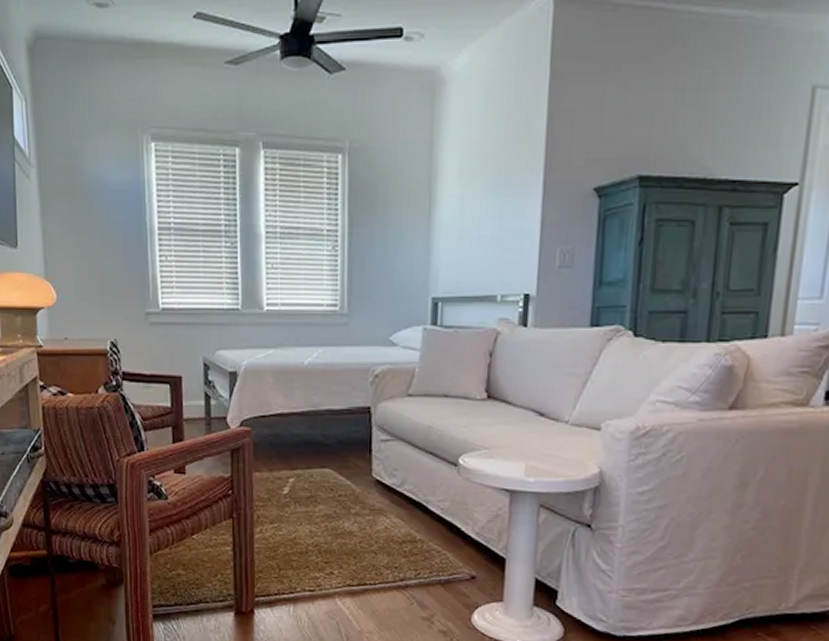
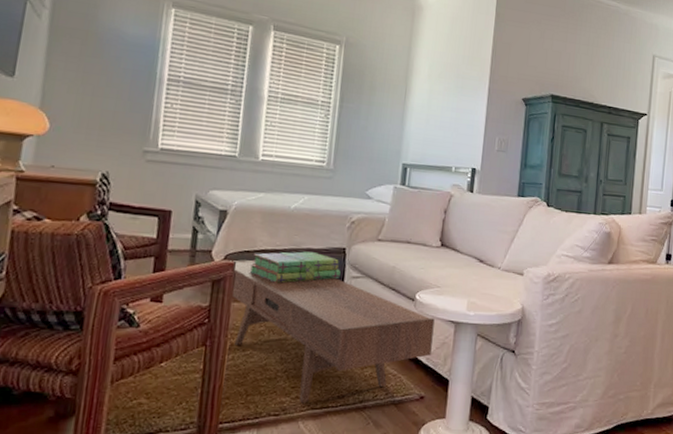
coffee table: none [246,425,484,580] -> present [230,259,435,404]
stack of books: none [267,413,367,450] -> present [249,251,341,283]

